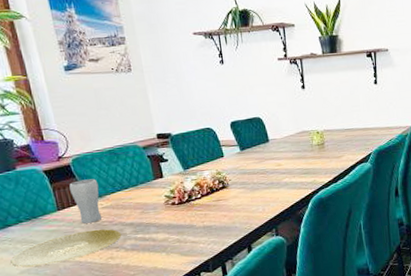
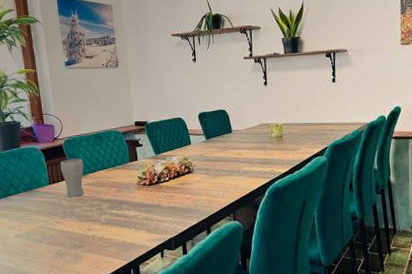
plate: present [10,229,122,267] -> none [8,203,99,232]

